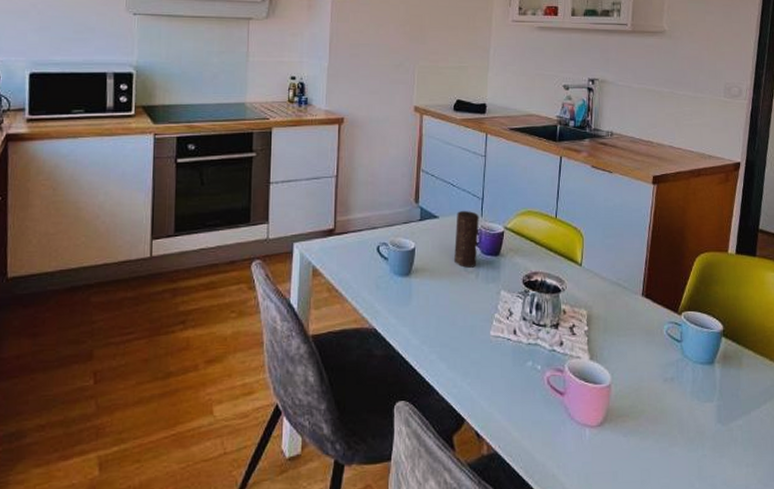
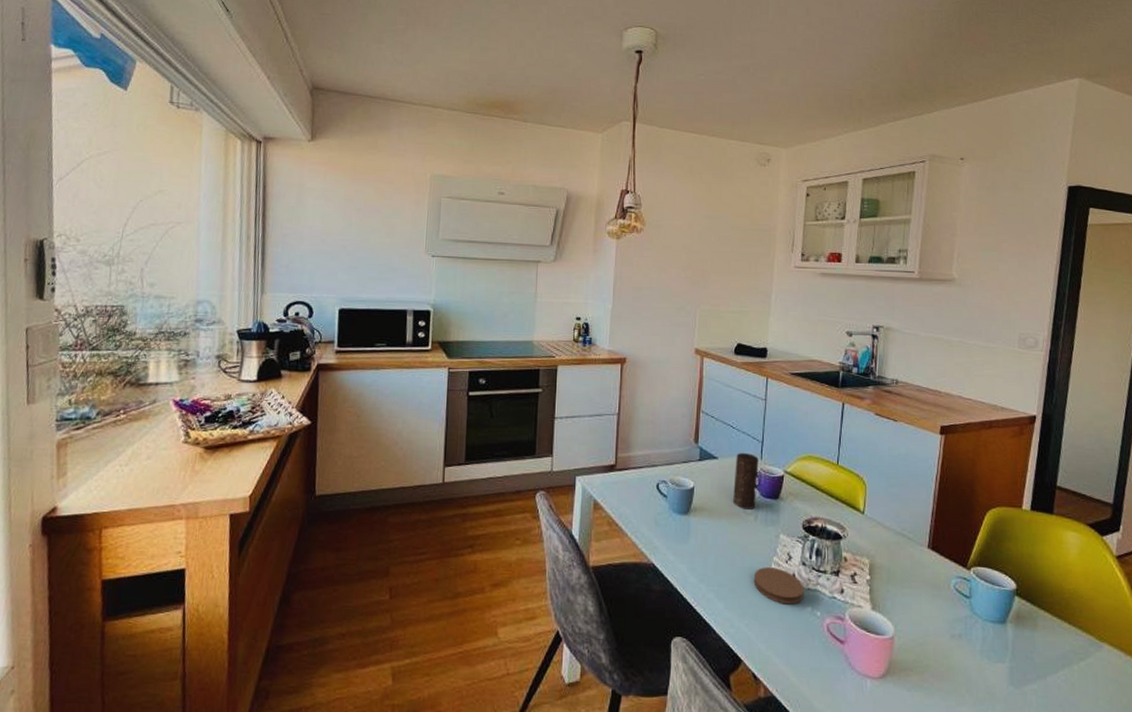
coaster: none [475,324,525,361] -> present [753,567,804,605]

